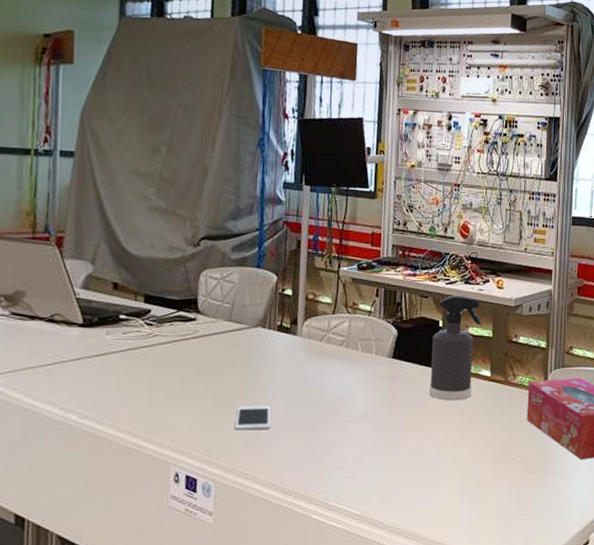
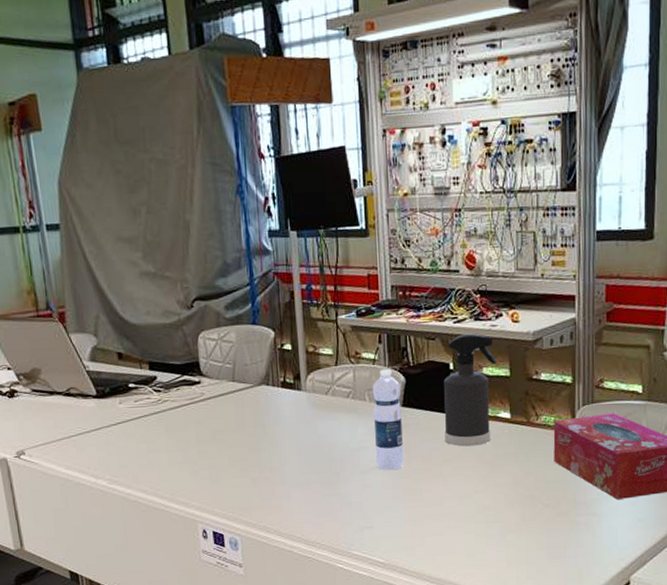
cell phone: present [235,406,271,430] -> none [252,462,287,487]
water bottle: none [362,322,392,421] -> present [372,369,405,471]

